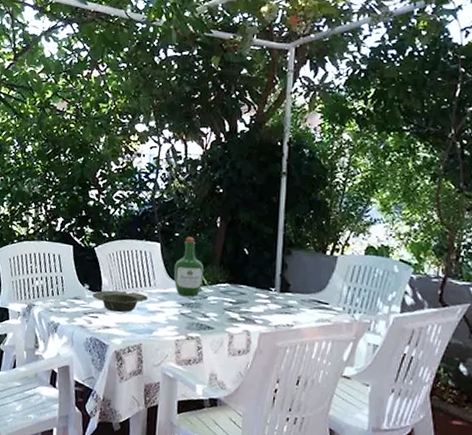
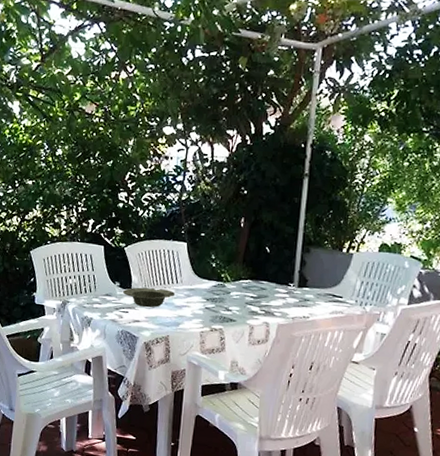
wine bottle: present [174,237,203,297] -> none [199,237,227,293]

